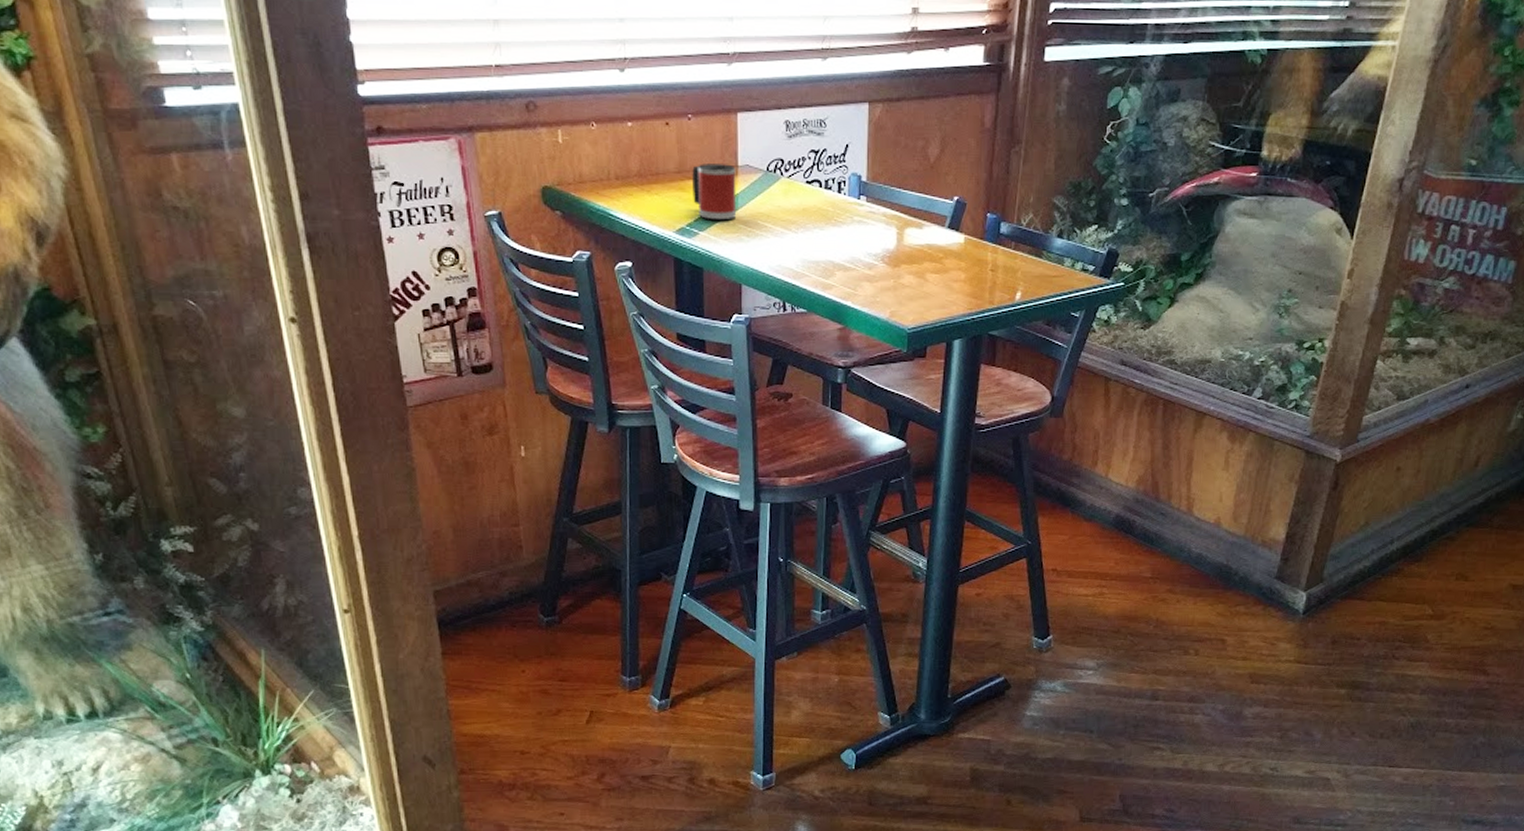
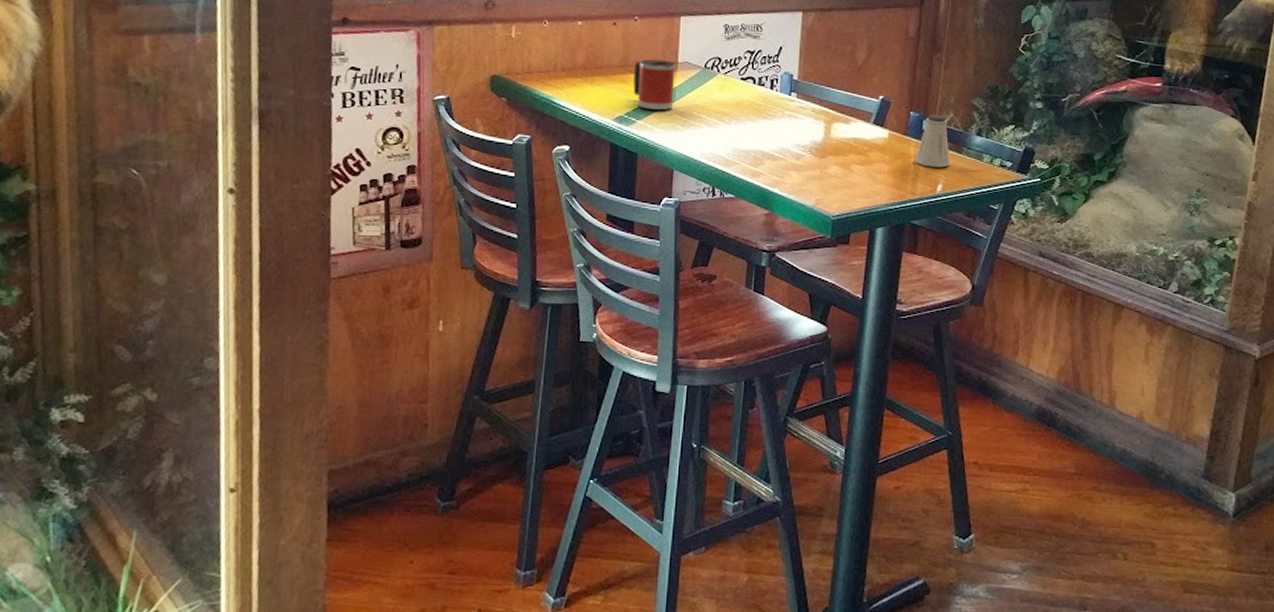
saltshaker: none [993,215,1029,274] -> present [915,114,950,168]

